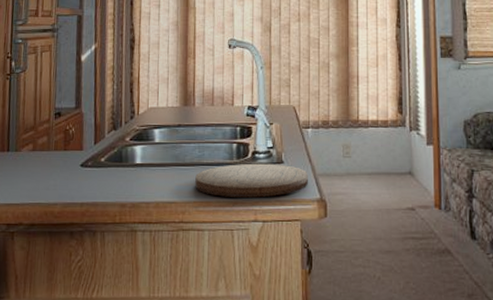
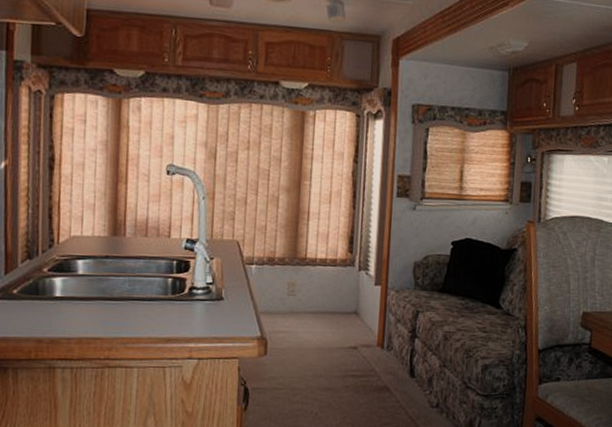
cutting board: present [195,163,308,198] -> none [124,299,249,335]

